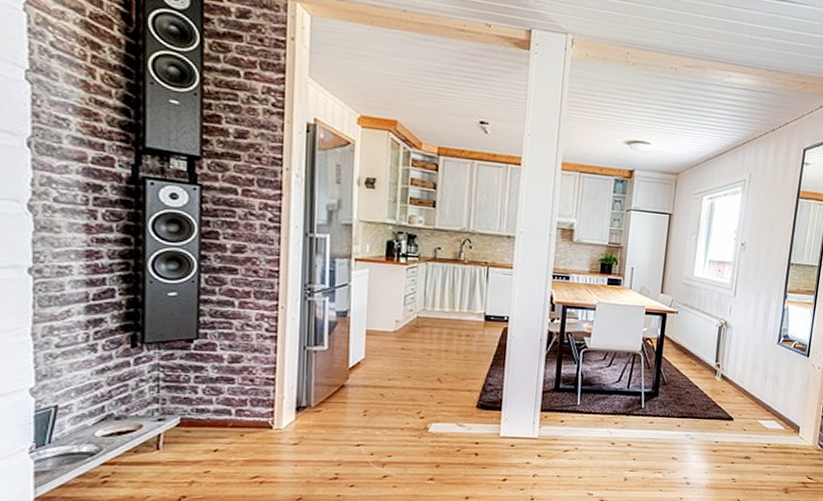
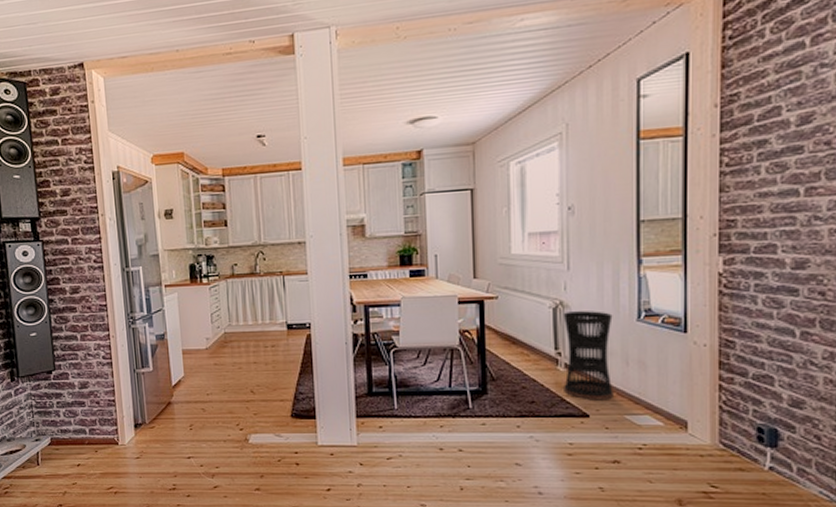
umbrella stand: none [717,331,761,407] -> present [563,311,613,401]

